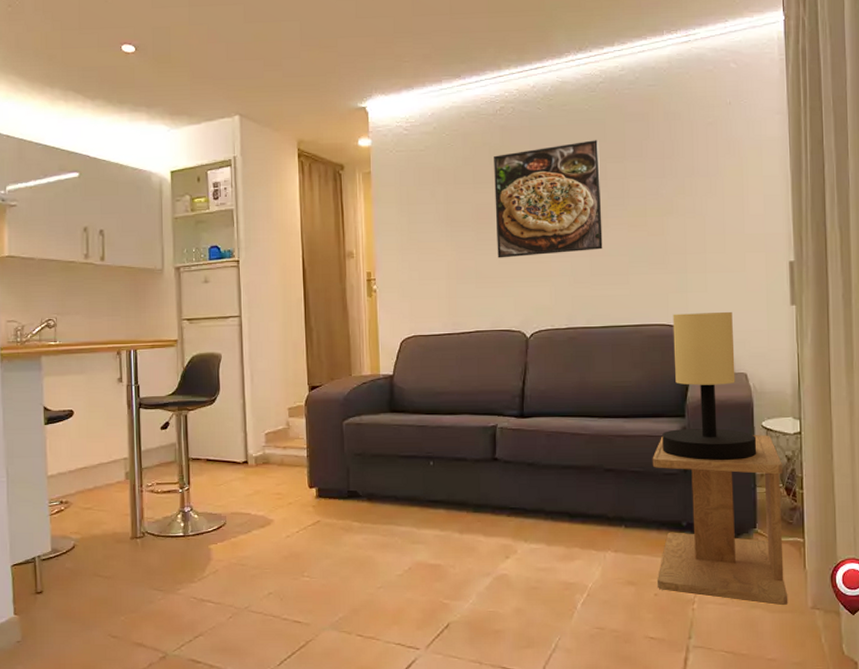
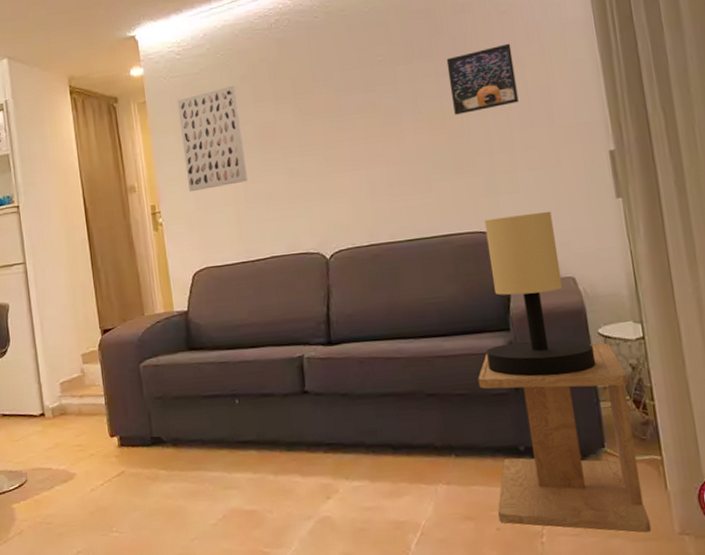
wall art: none [400,166,460,263] -> present [177,86,248,192]
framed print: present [494,139,603,258] -> none [273,42,400,178]
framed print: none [654,153,715,215] -> present [446,43,519,115]

